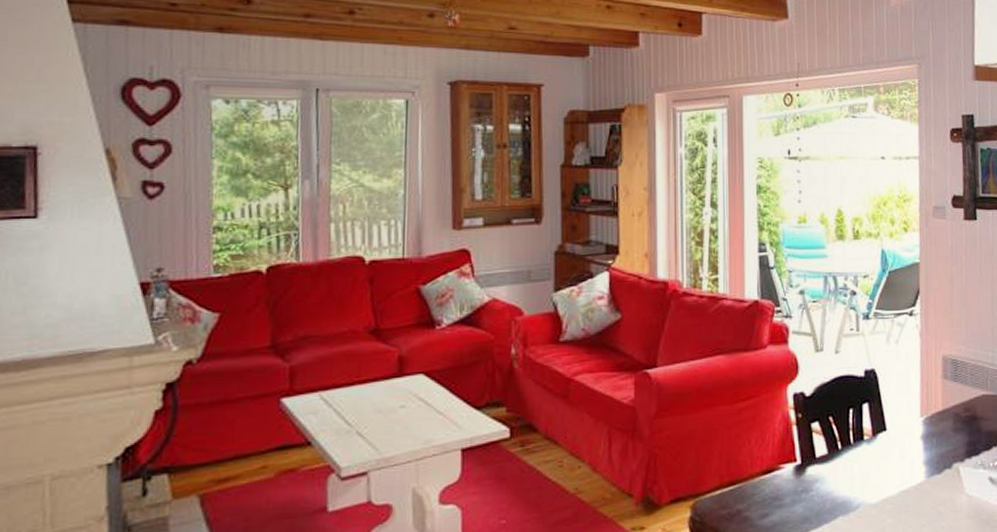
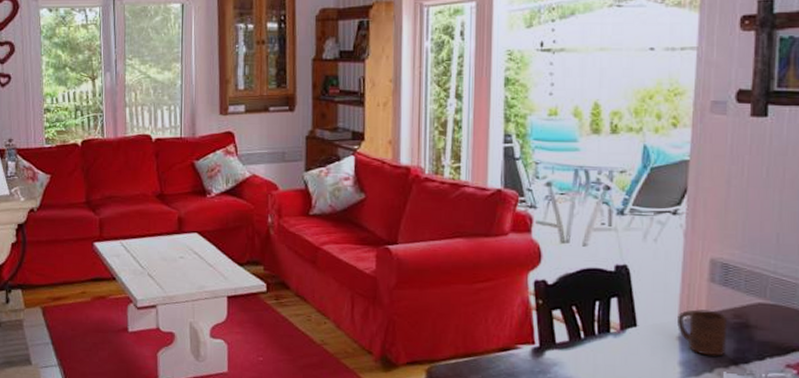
cup: none [920,406,961,452] -> present [677,309,727,356]

